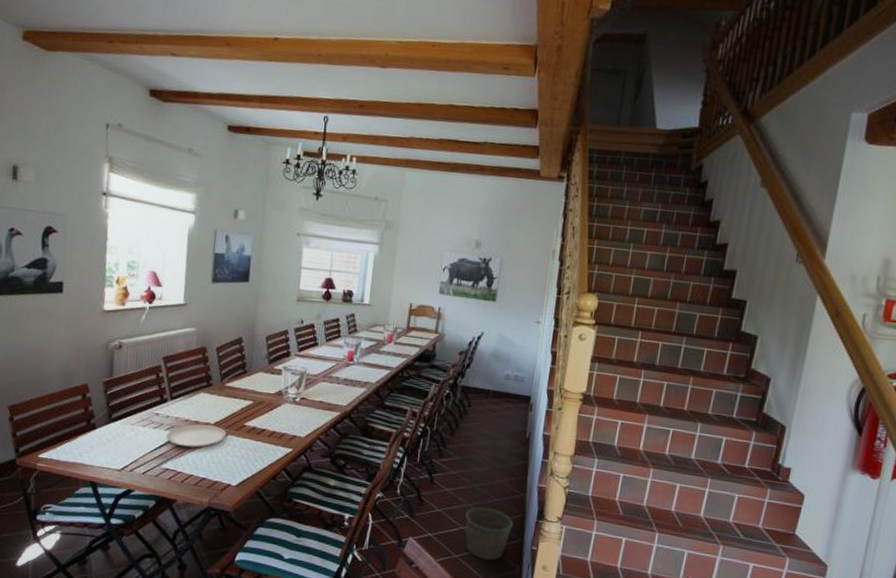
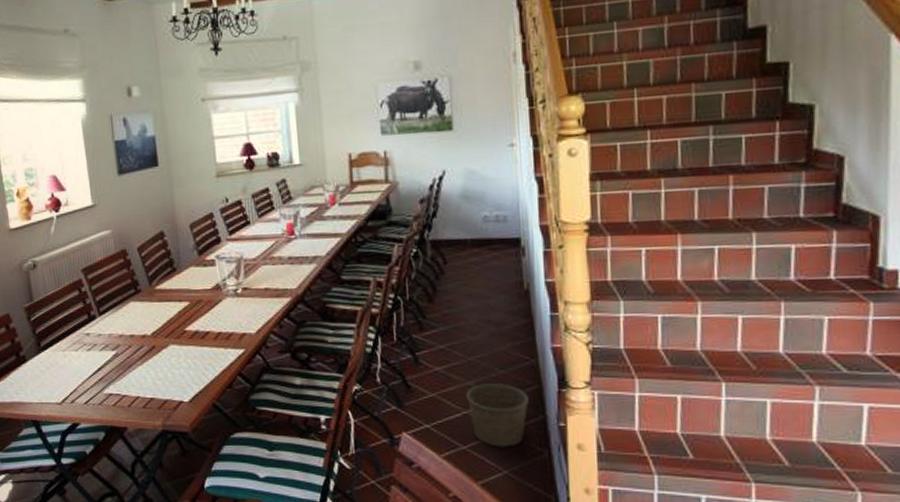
plate: present [166,424,227,448] -> none [102,337,168,367]

